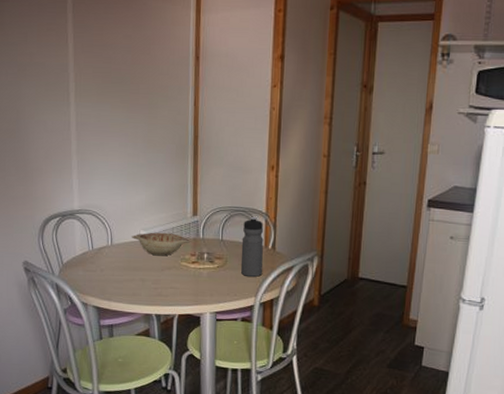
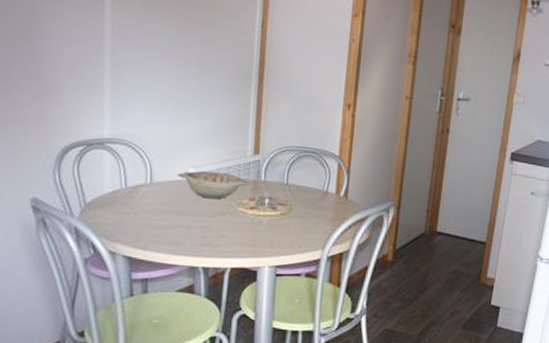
water bottle: present [240,217,264,278] -> none [307,160,336,228]

